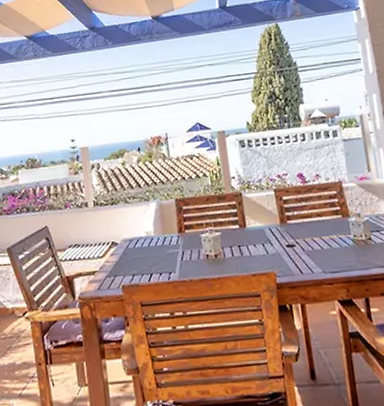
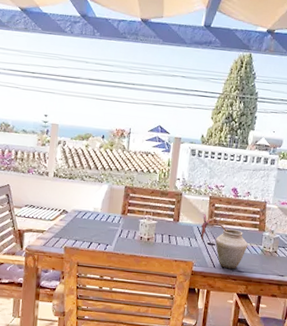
vase: none [271,210,335,272] -> present [200,213,248,269]

